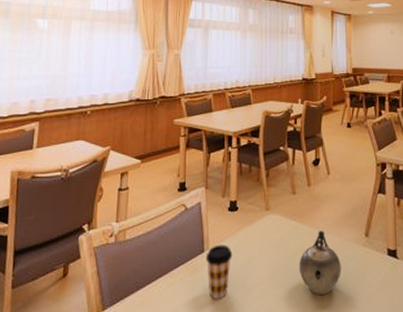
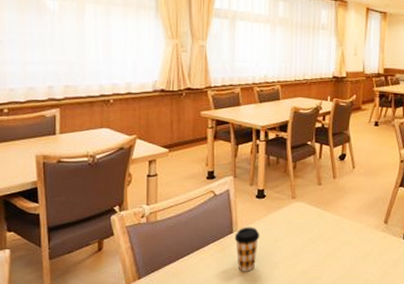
teapot: present [299,231,341,296] -> none [321,217,360,271]

